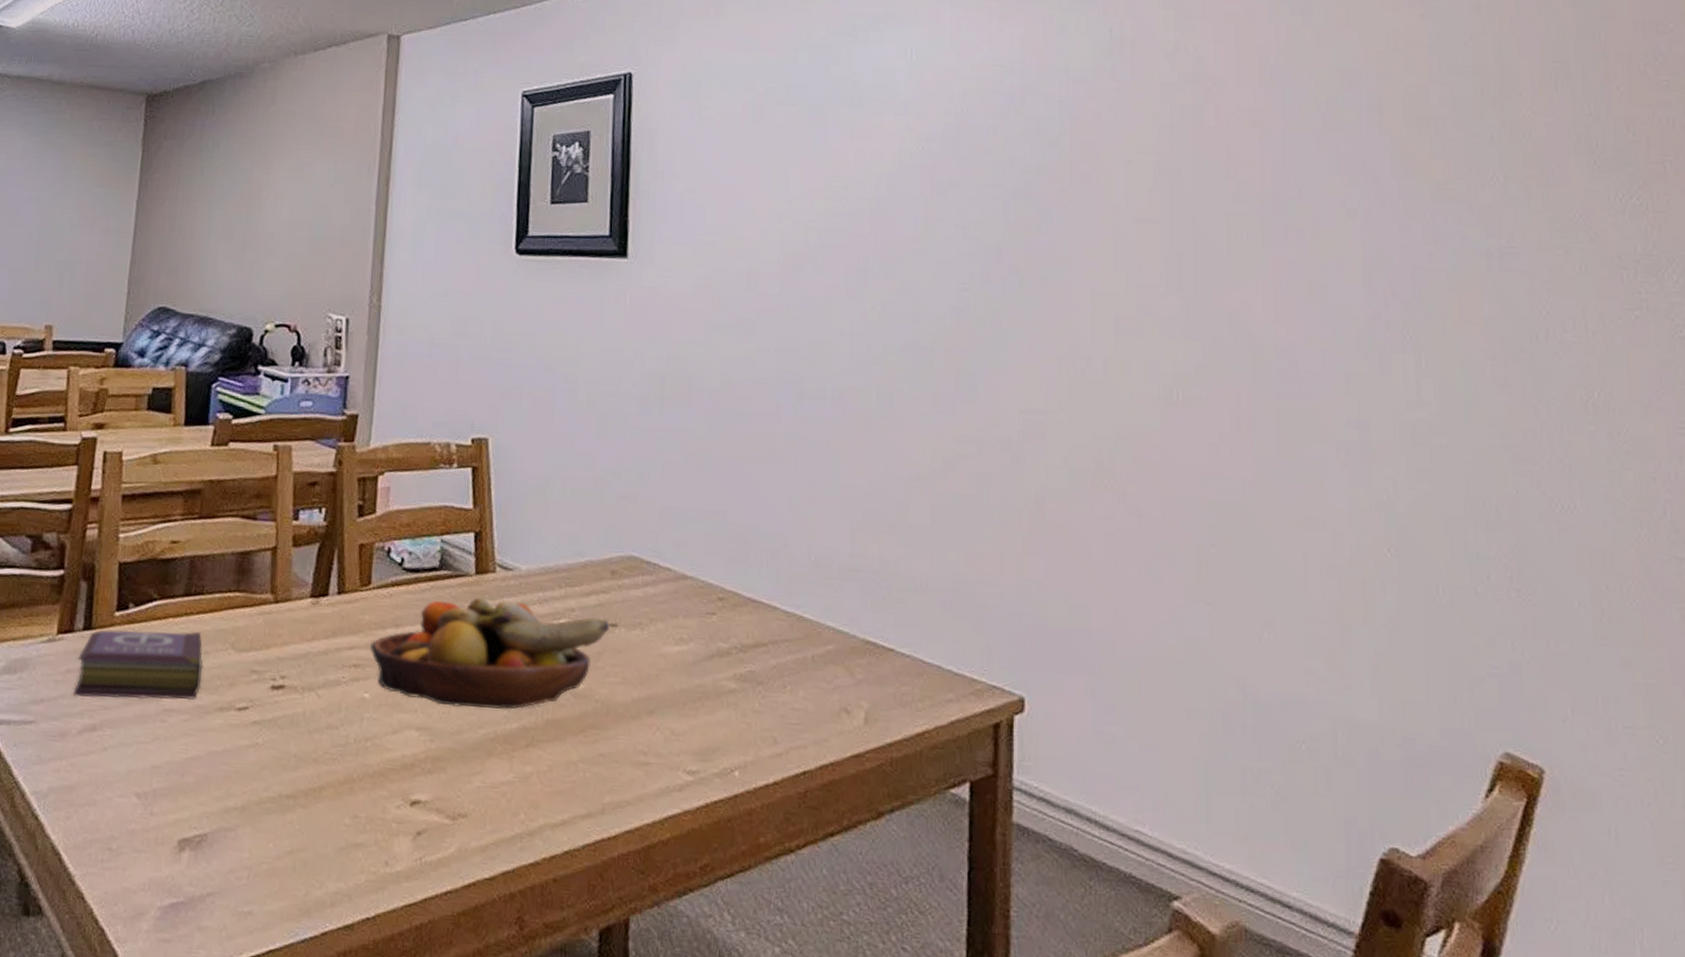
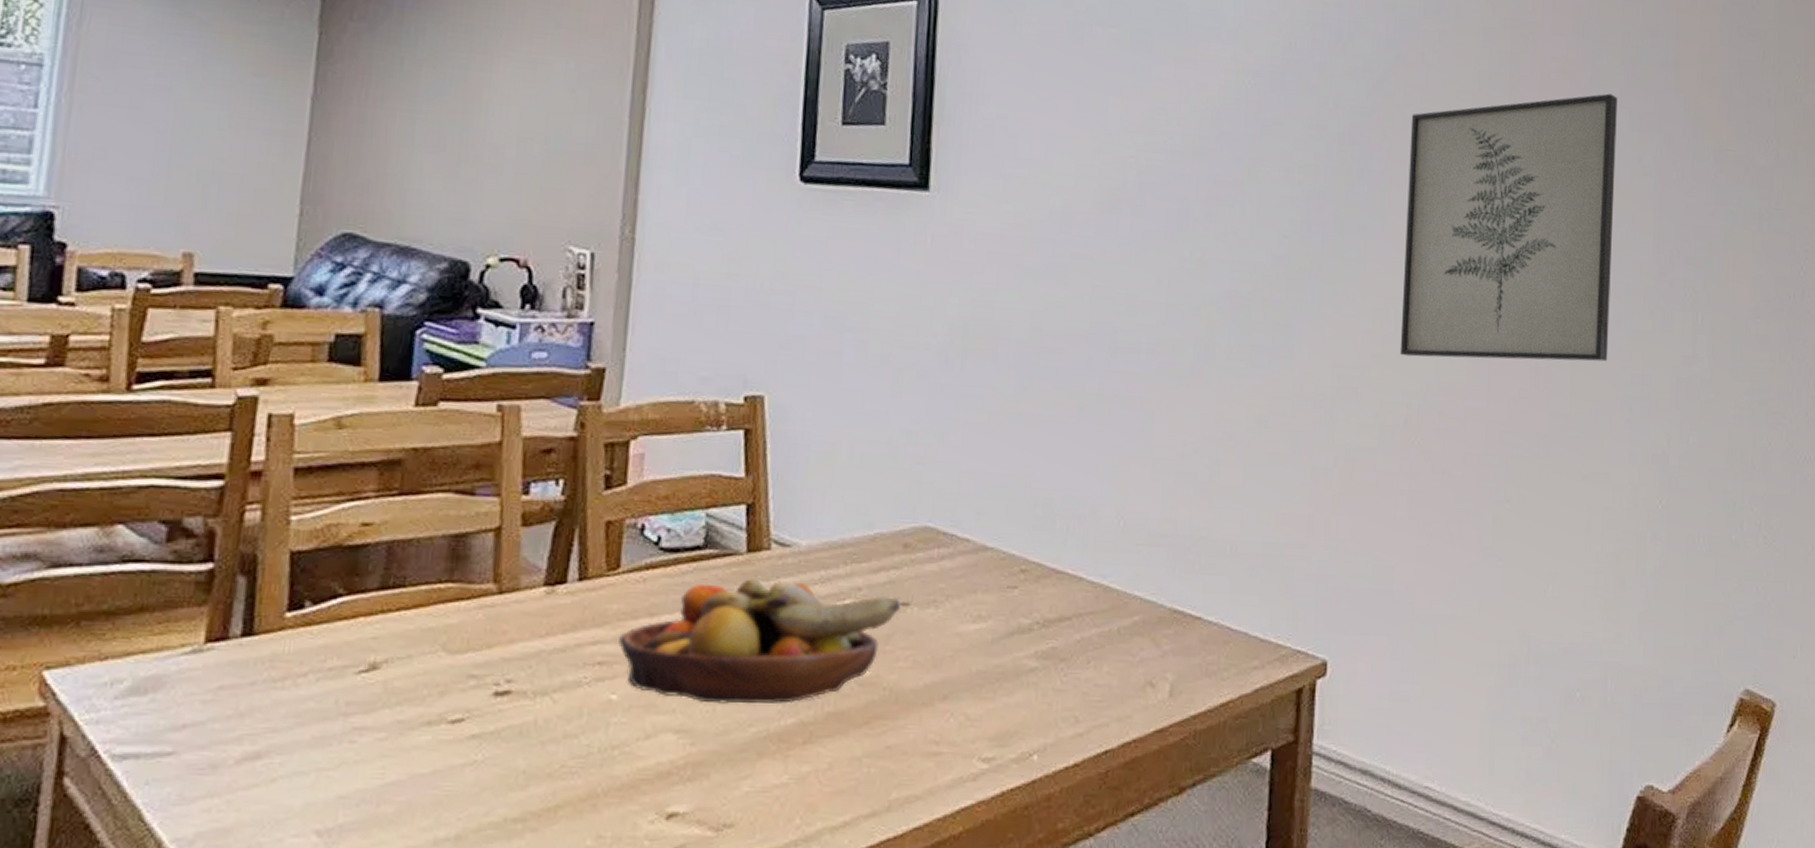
book: present [73,630,203,701] -> none [229,631,405,719]
wall art: none [1087,139,1318,406] -> present [1399,93,1617,362]

